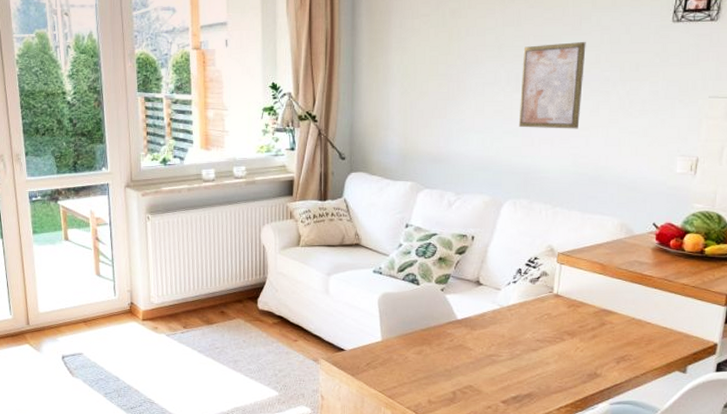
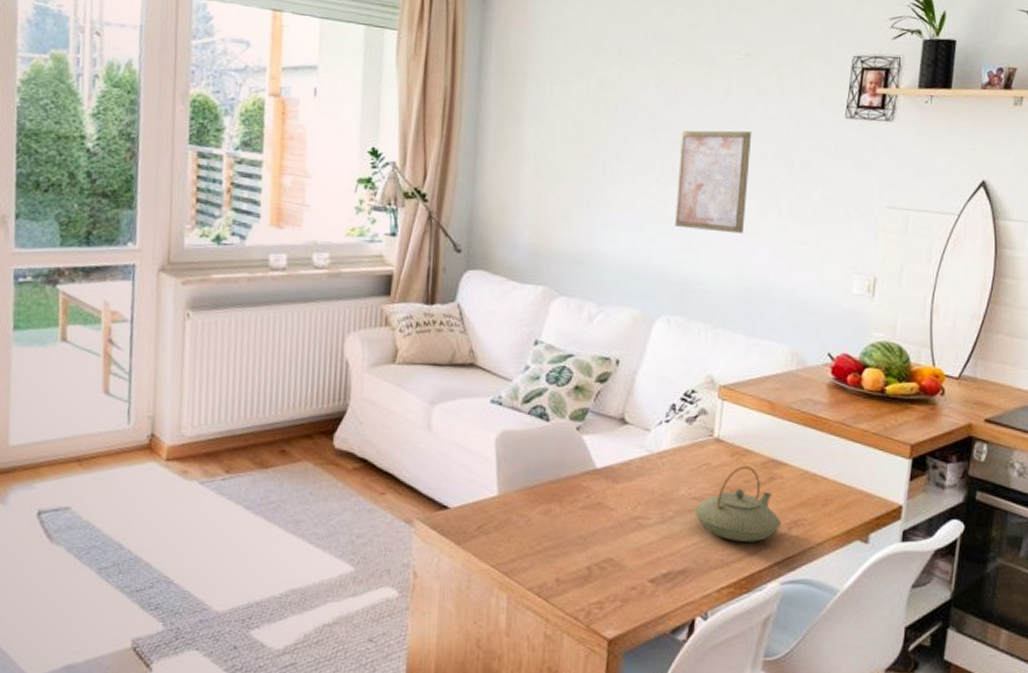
teapot: none [538,315,611,373] -> present [695,465,782,542]

